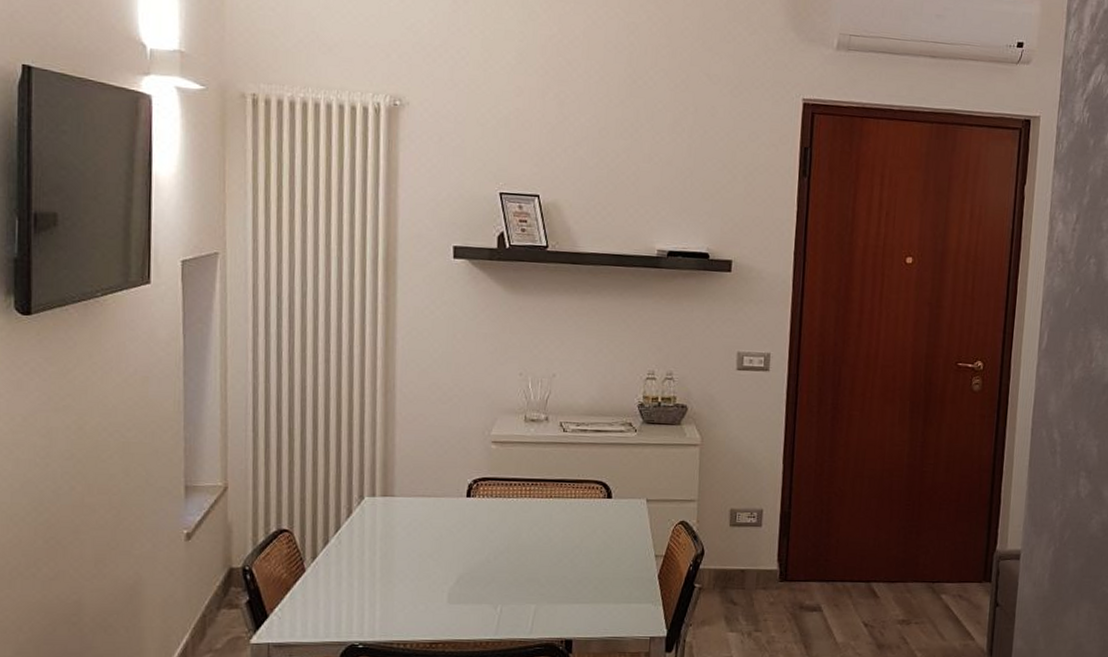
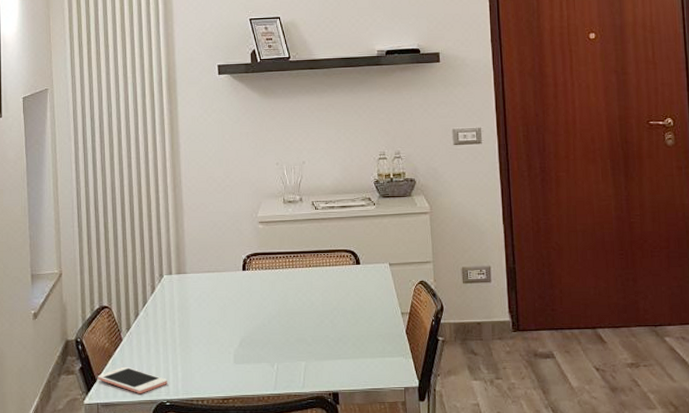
cell phone: none [269,601,361,635] -> present [97,366,167,394]

